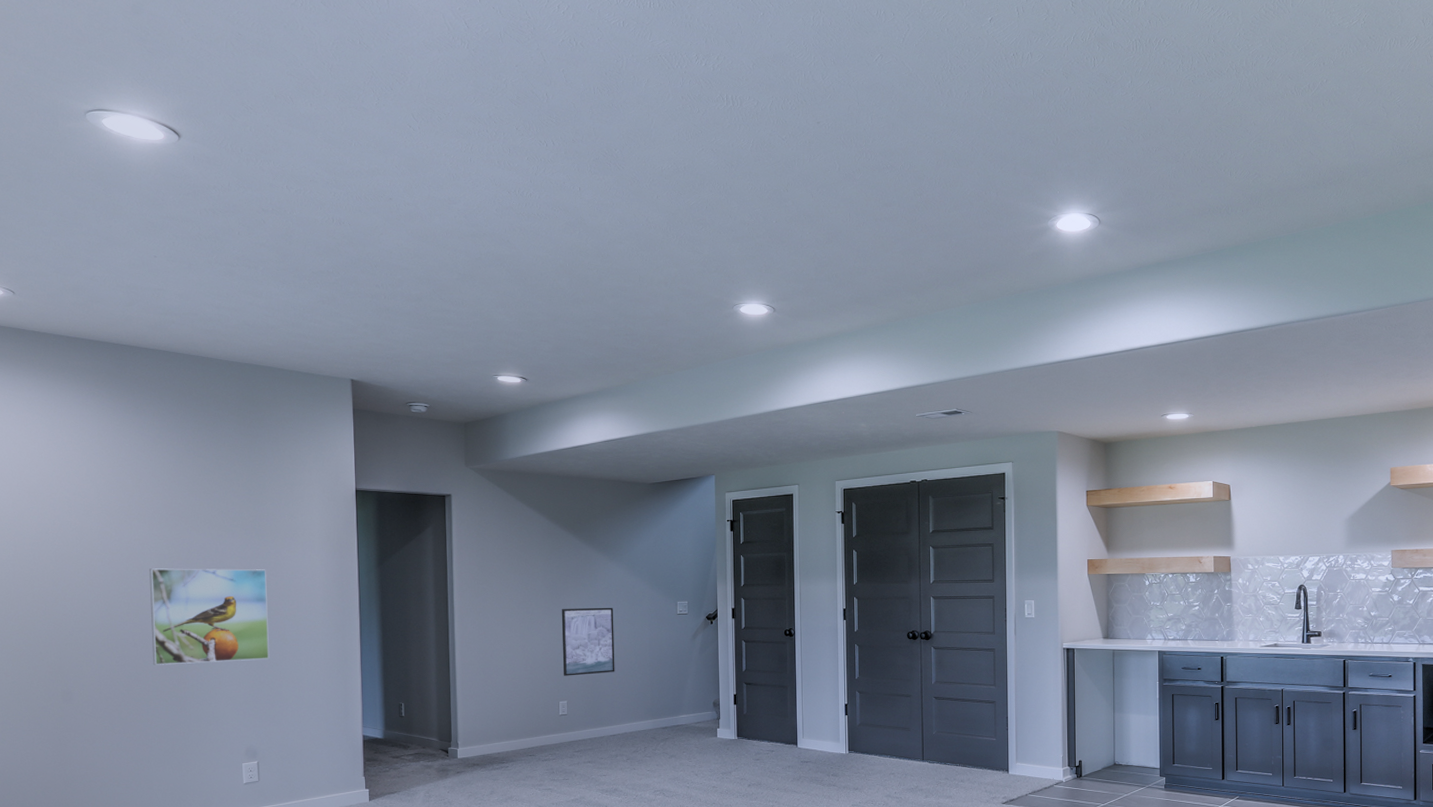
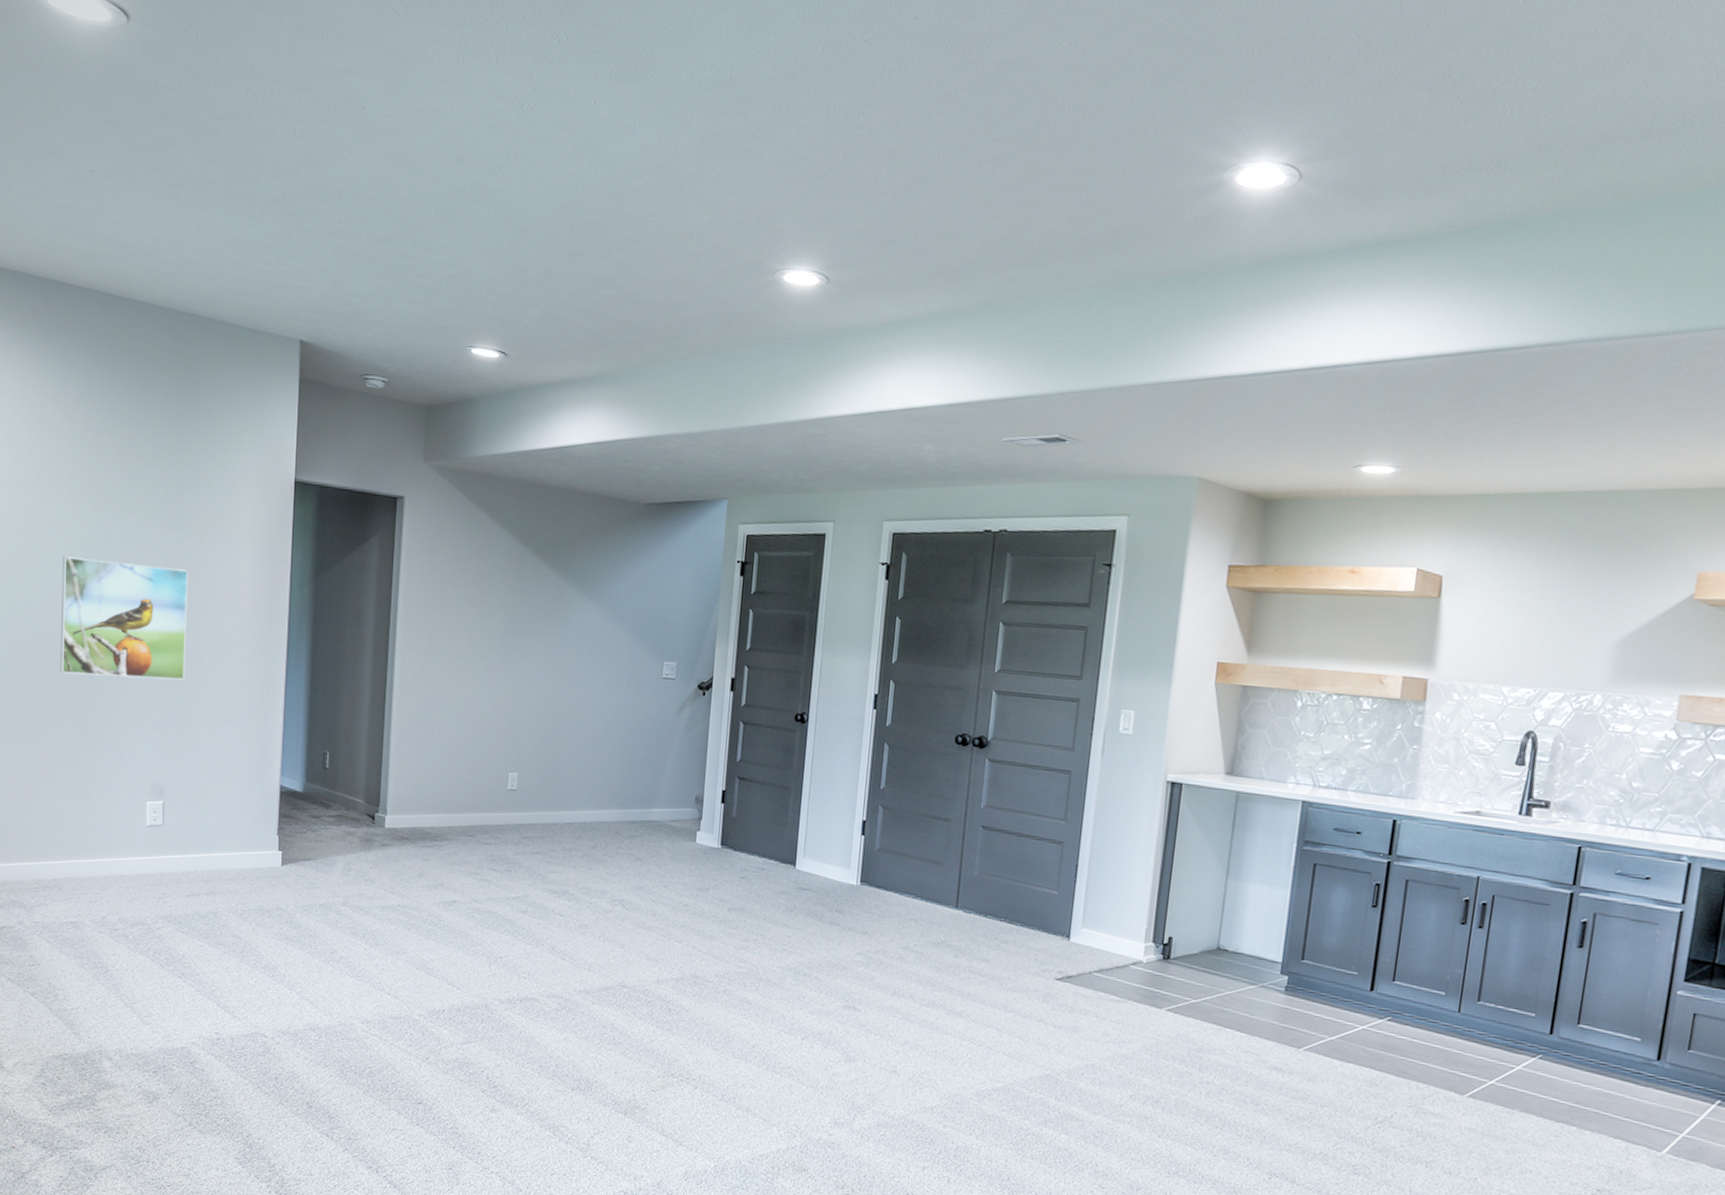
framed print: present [561,607,615,676] -> none [516,656,585,744]

